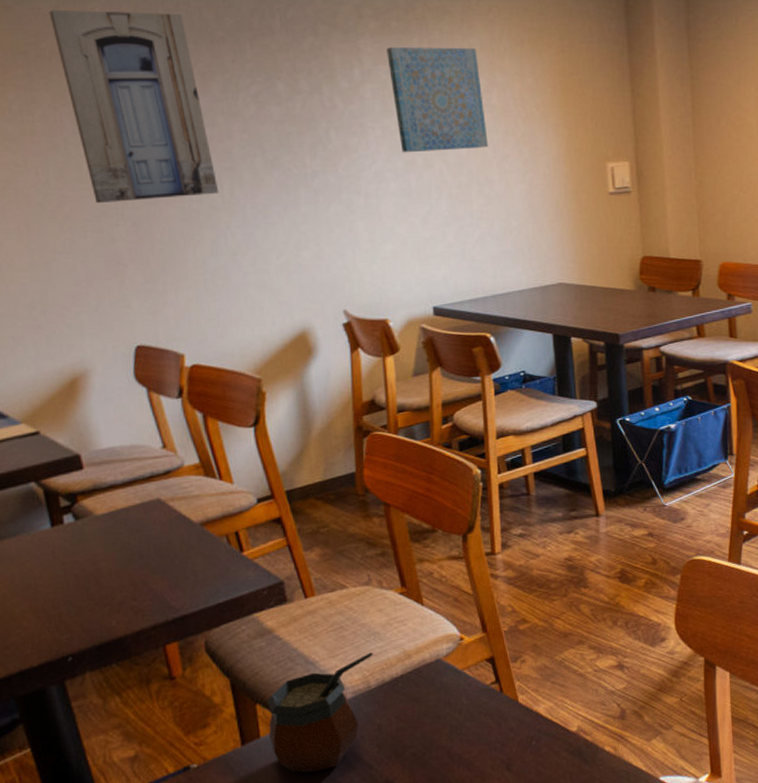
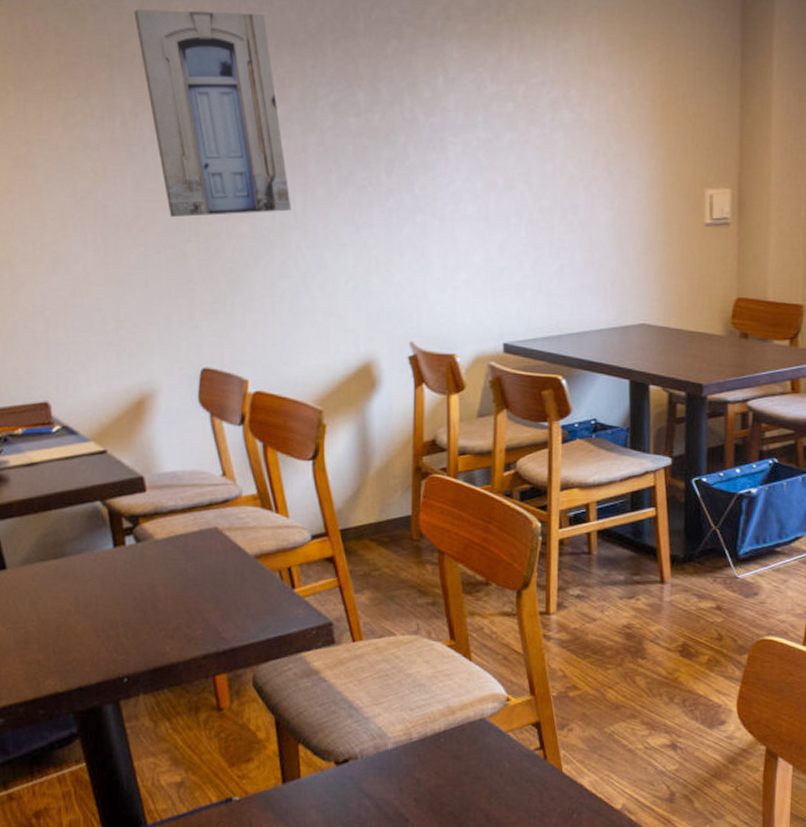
gourd: present [267,652,373,773] -> none [309,704,417,819]
wall art: present [387,47,489,153] -> none [474,53,576,172]

